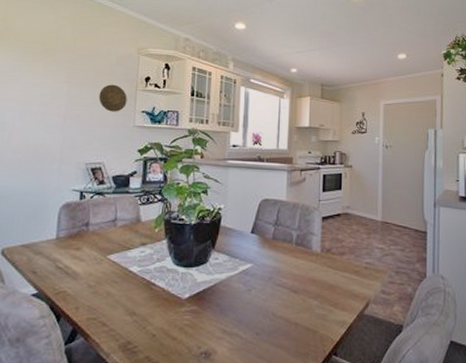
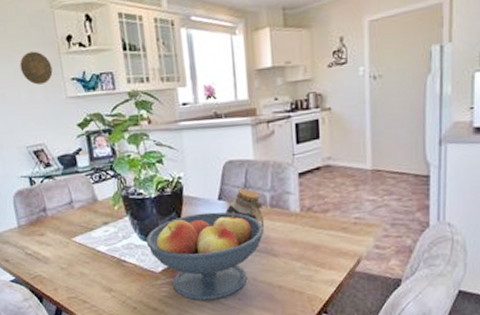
fruit bowl: none [178,244,288,332] -> present [145,212,264,301]
jar: none [256,225,290,264] -> present [225,188,265,228]

